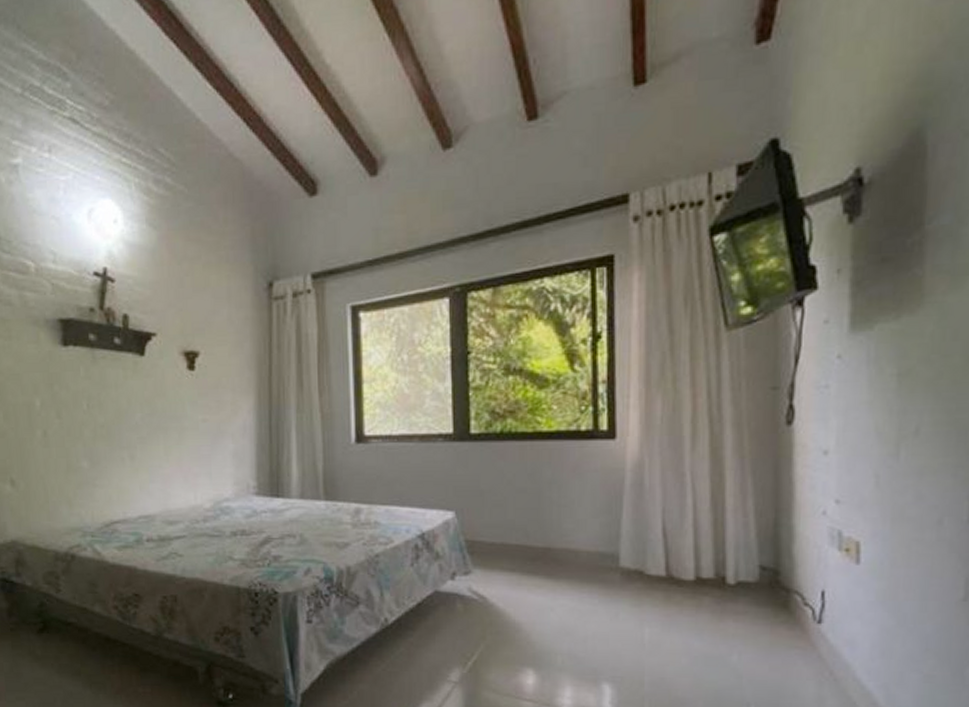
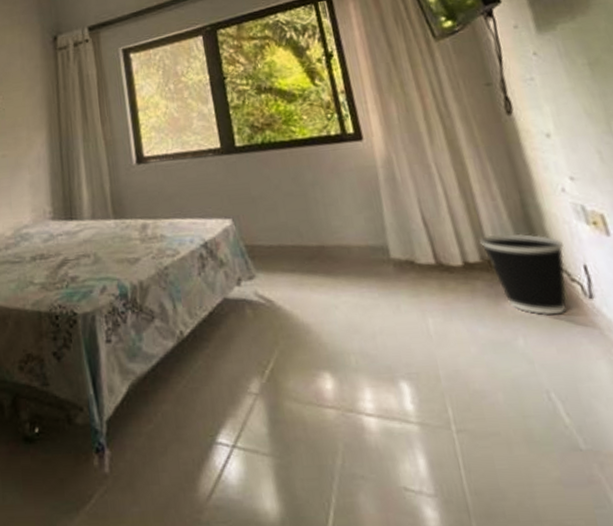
wastebasket: none [719,552,807,636] -> present [480,233,567,316]

